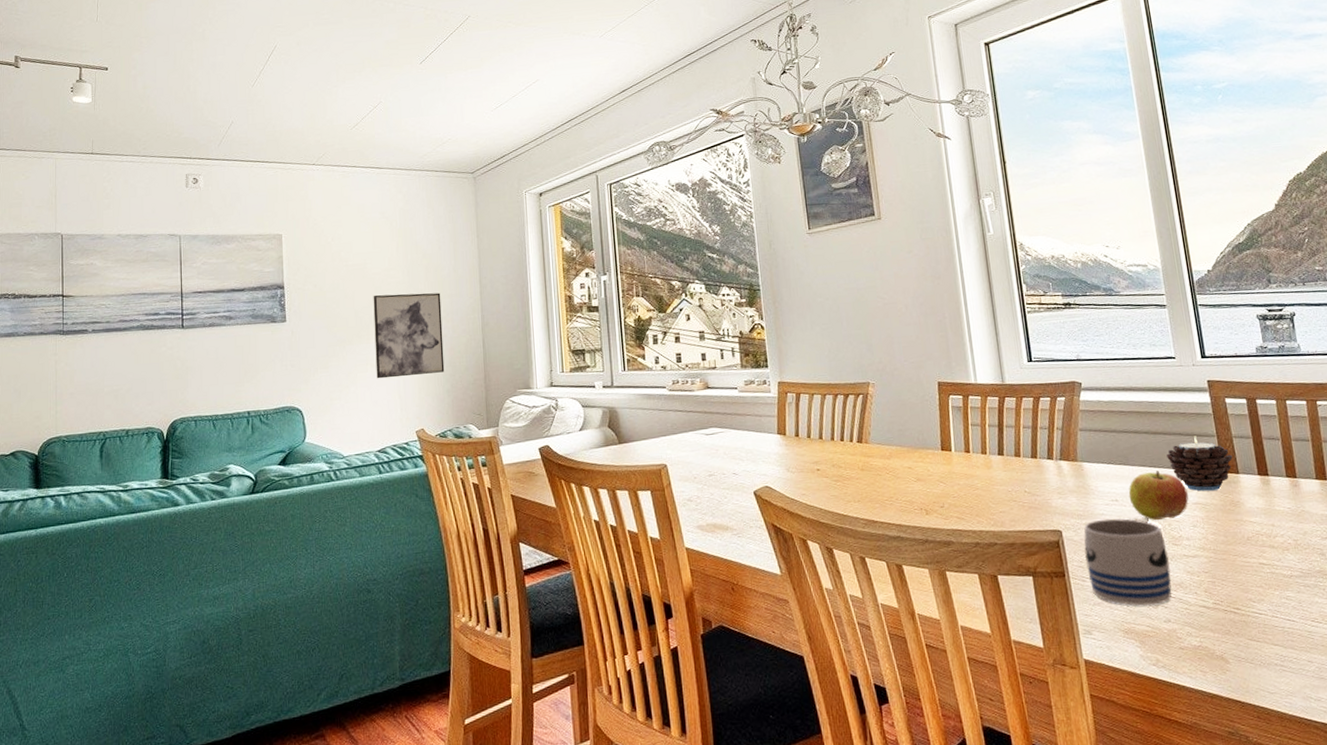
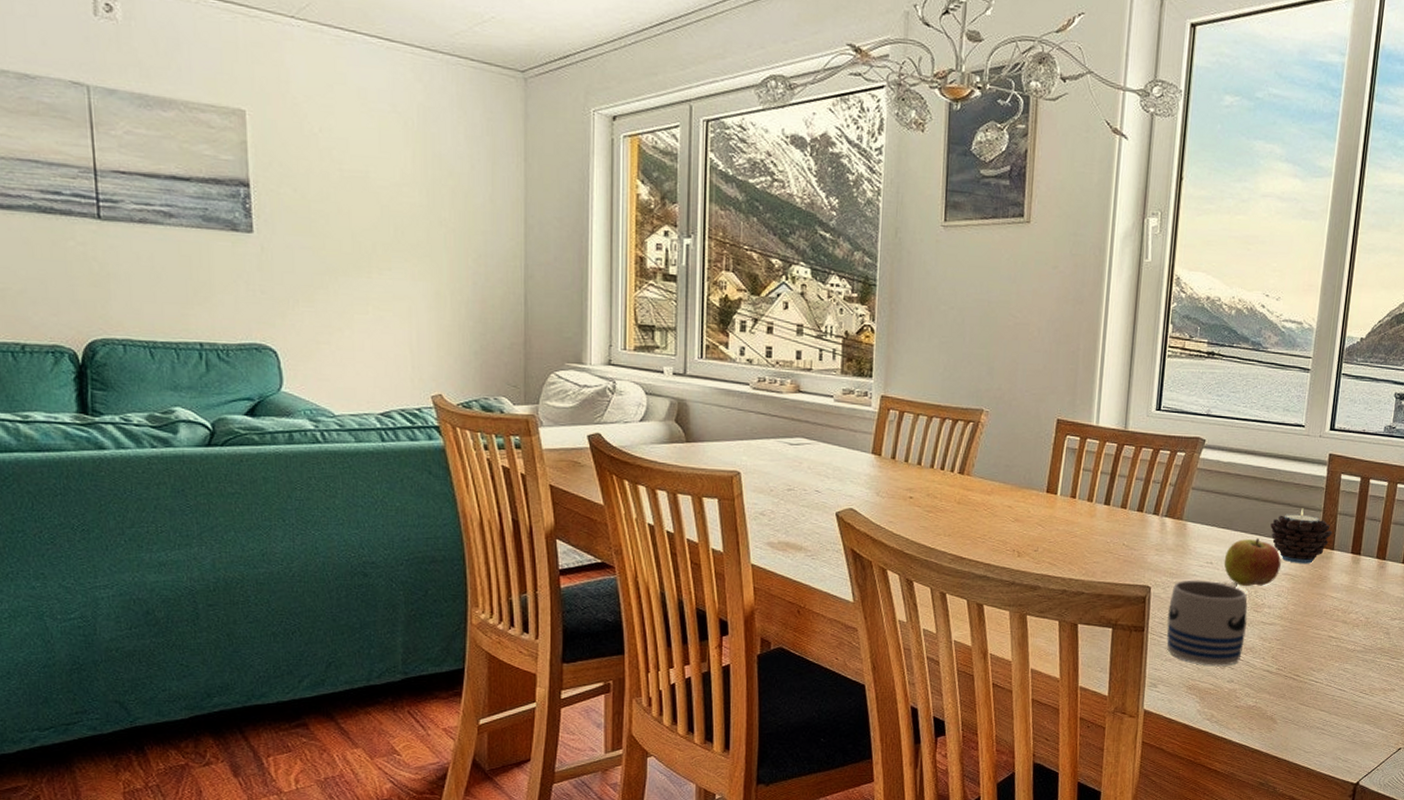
wall art: present [373,292,445,379] -> none [377,215,473,329]

